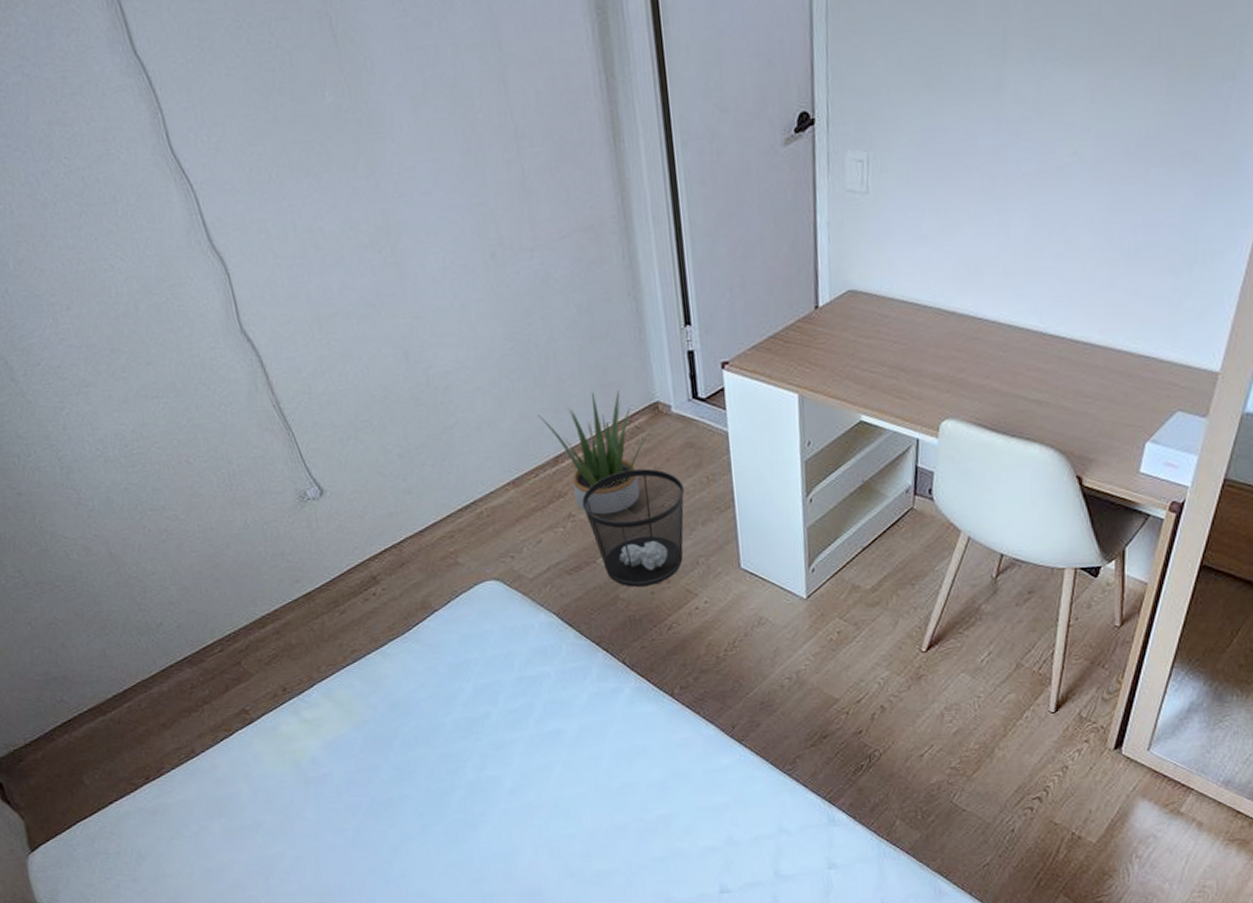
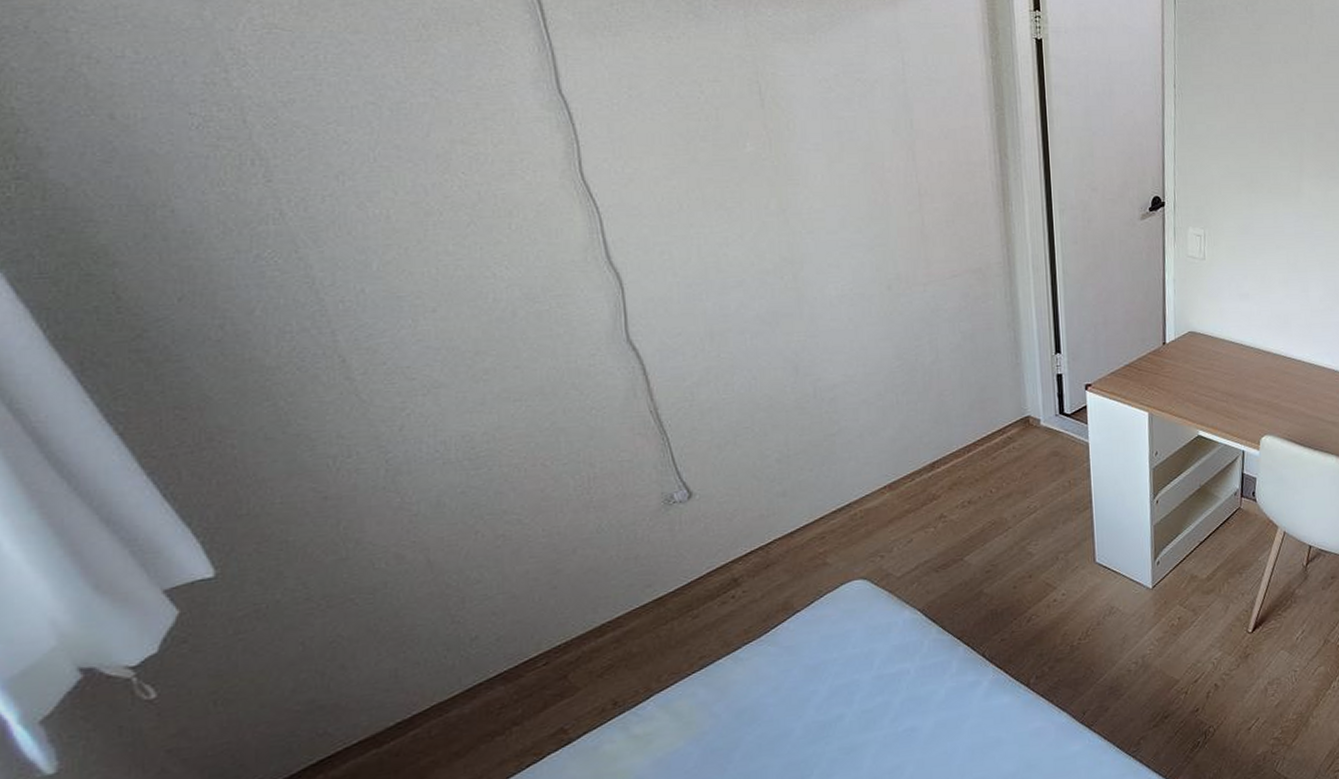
potted plant: present [538,390,657,515] -> none [919,405,1027,516]
waste bin: present [581,468,685,587] -> none [954,474,1049,583]

